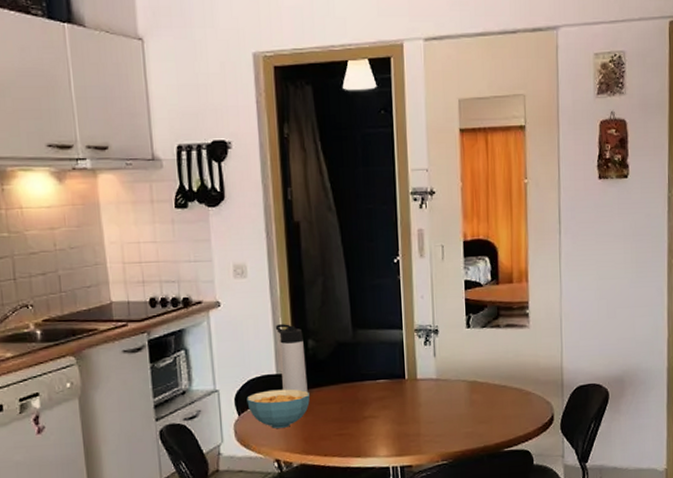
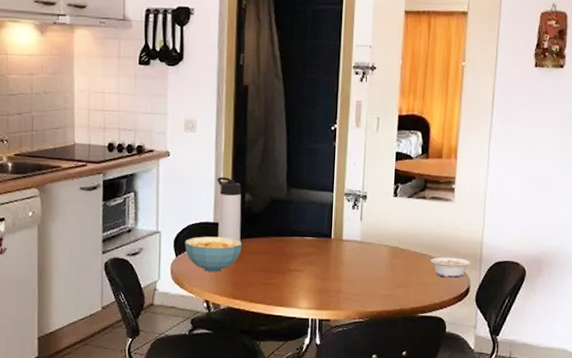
legume: none [503,385,552,408] -> present [423,255,470,278]

